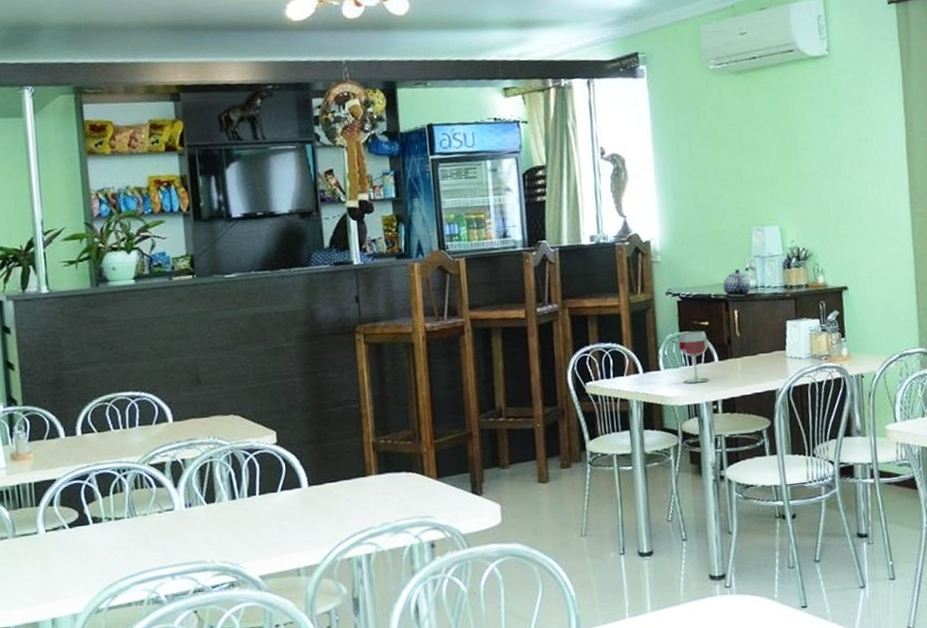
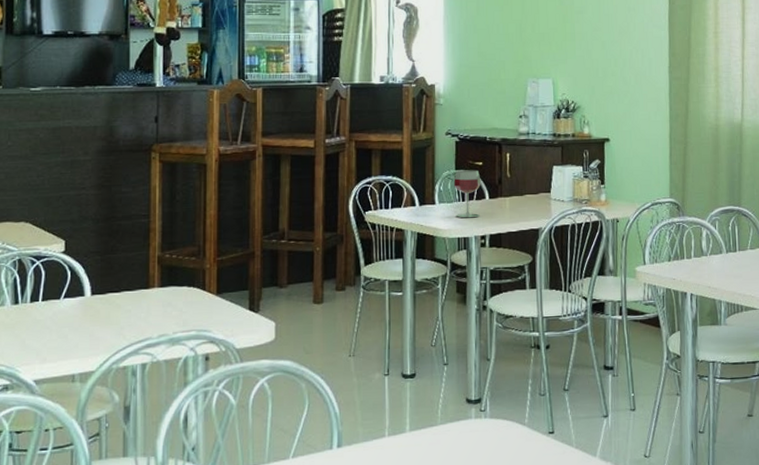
teapot: present [723,269,751,298] -> none [498,116,523,142]

